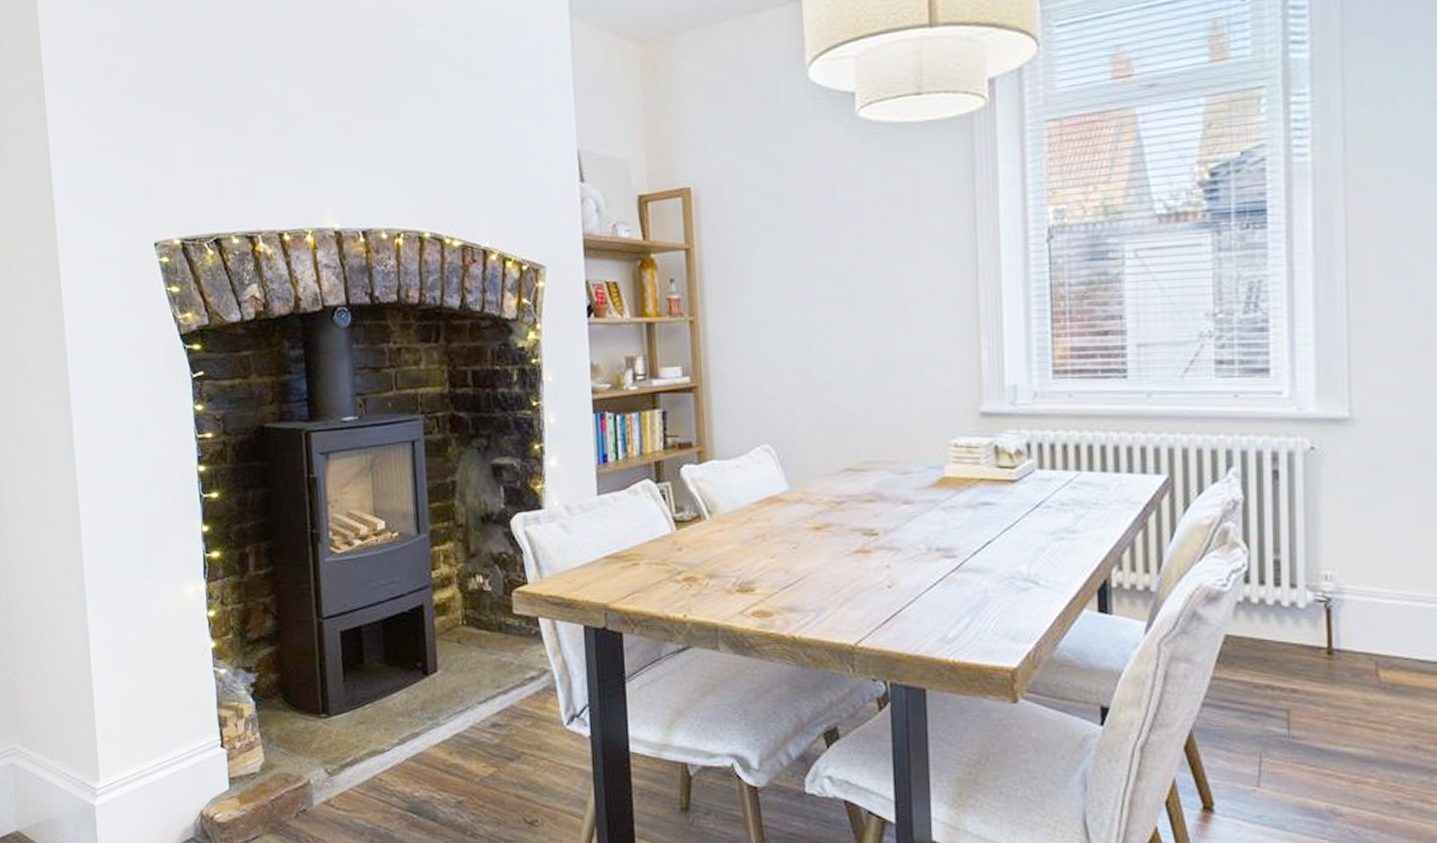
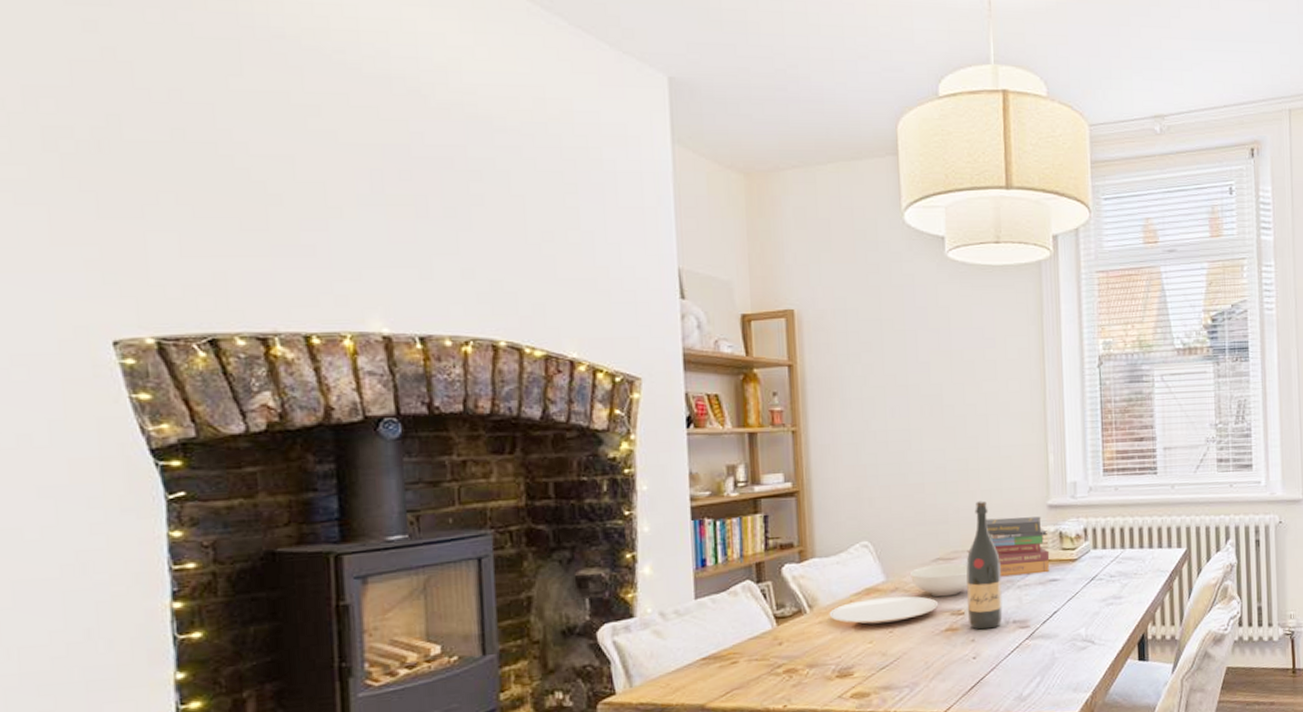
plate: none [729,508,849,537] -> present [829,596,939,624]
bowl: none [815,476,883,513] -> present [909,563,969,597]
wine bottle: none [880,404,924,555] -> present [966,500,1003,630]
books: none [881,425,982,495] -> present [967,516,1050,576]

